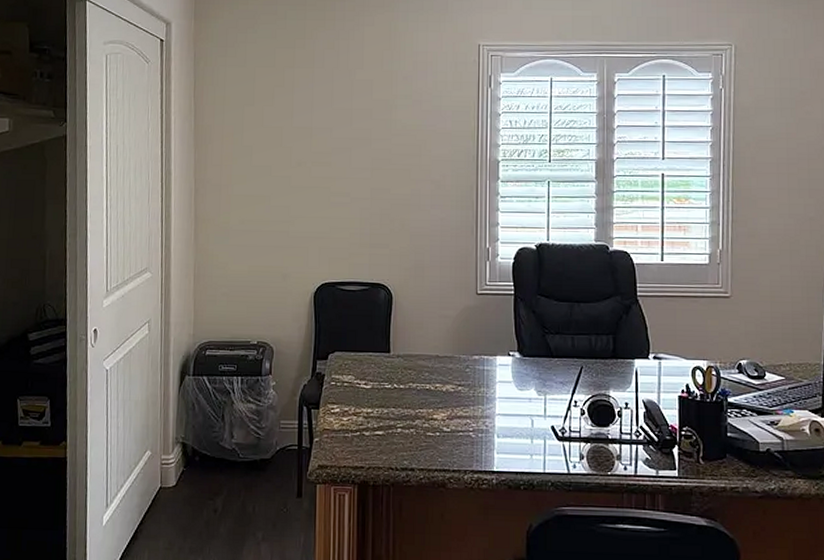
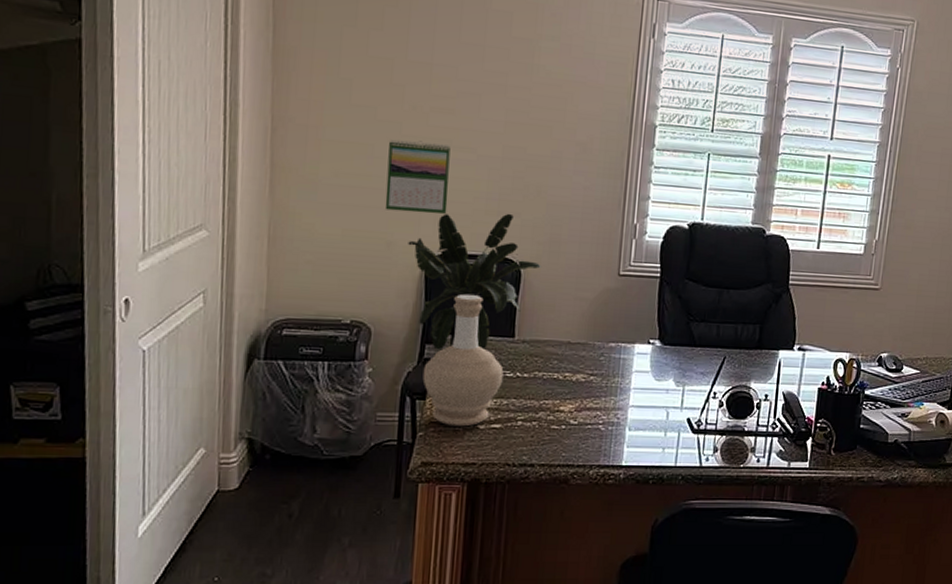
calendar: none [280,190,330,249] -> present [385,139,451,214]
potted plant: none [299,245,409,365] -> present [408,213,541,350]
bottle: none [316,315,383,434] -> present [422,293,504,427]

